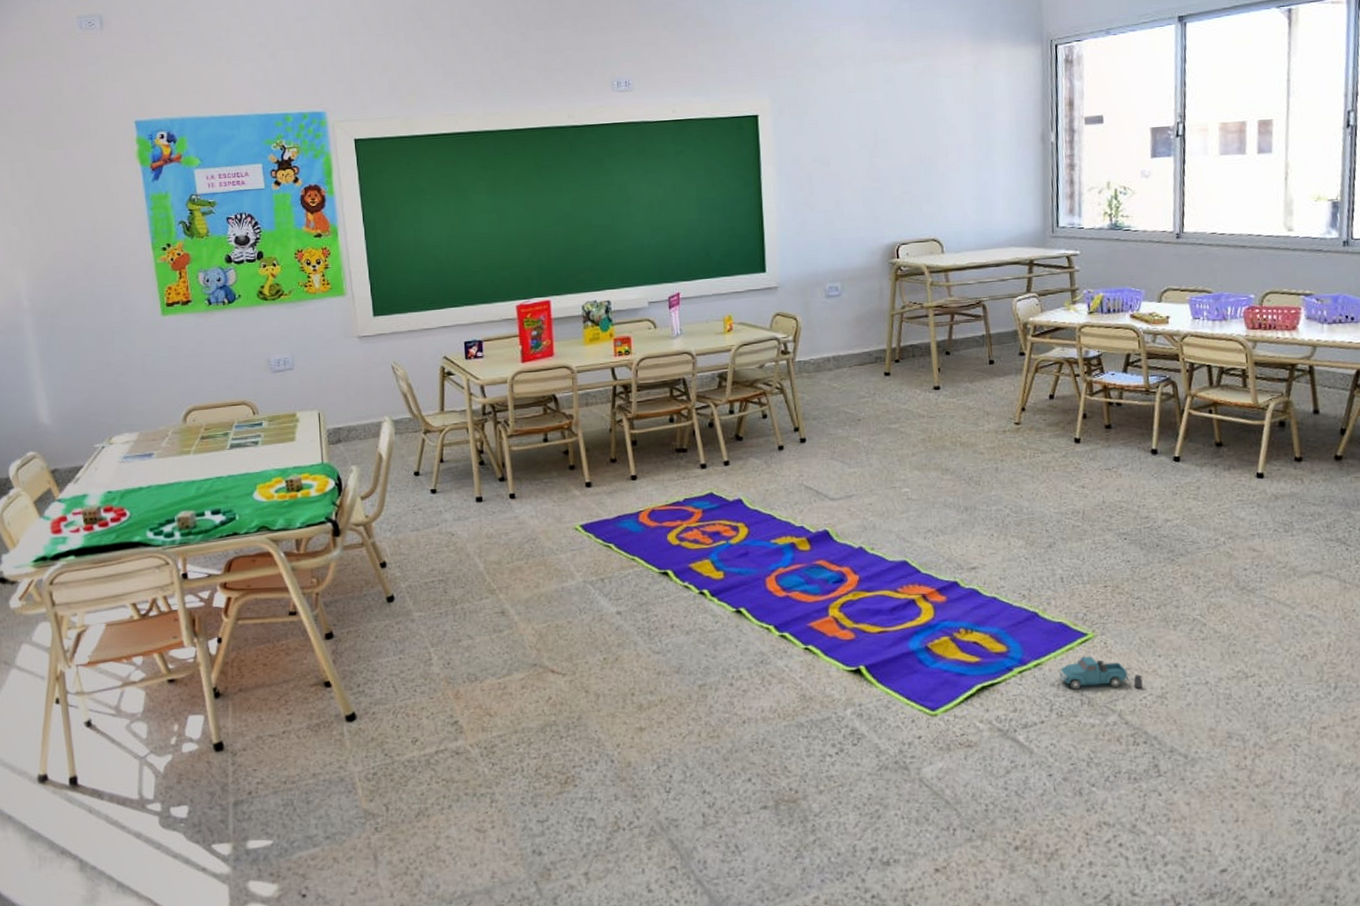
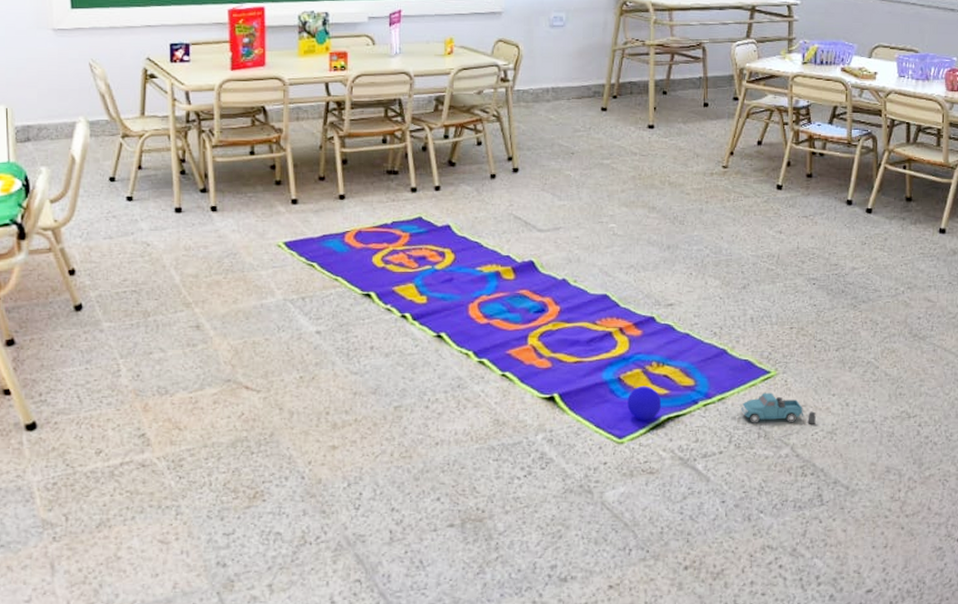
ball: none [937,654,974,691] -> present [627,386,662,420]

